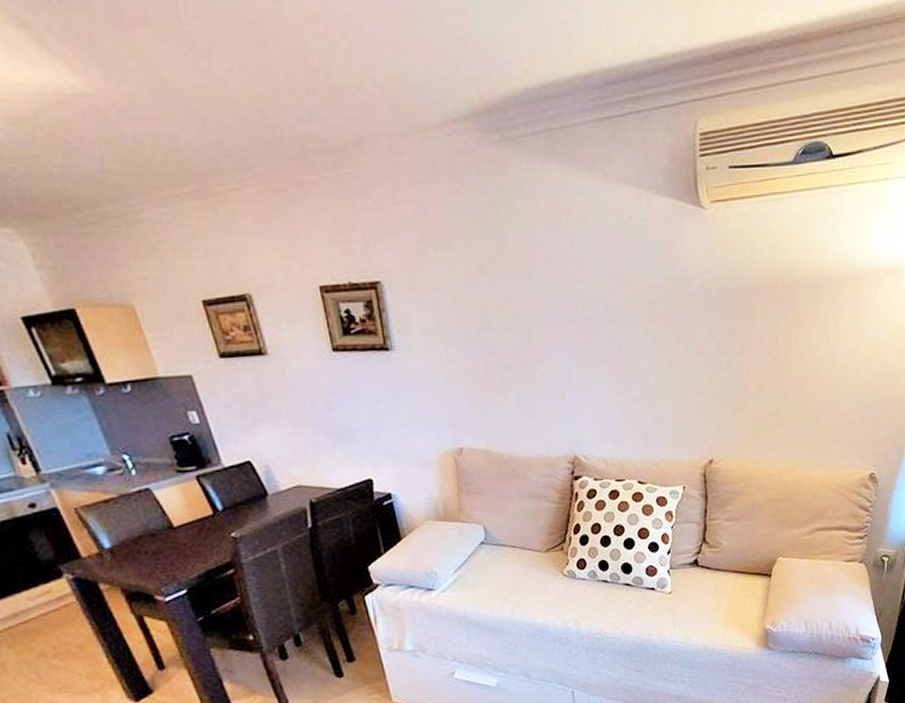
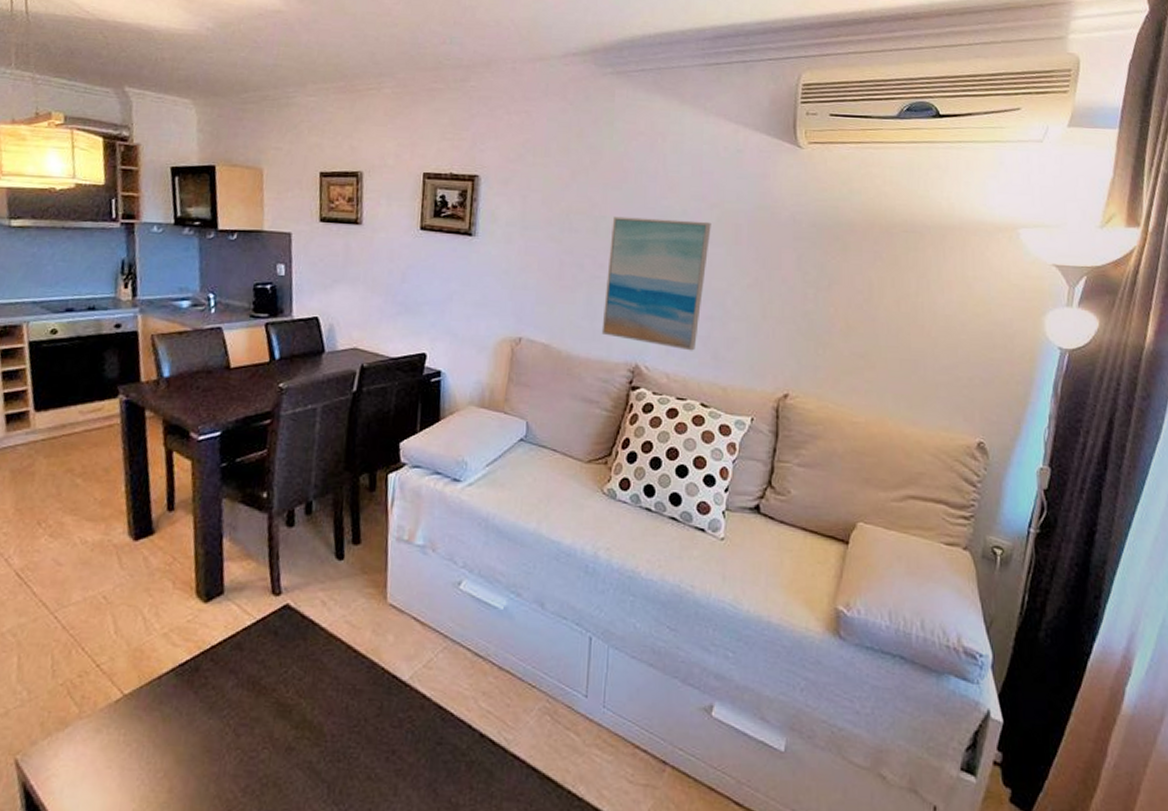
wall art: none [529,301,627,435] -> present [601,216,711,351]

